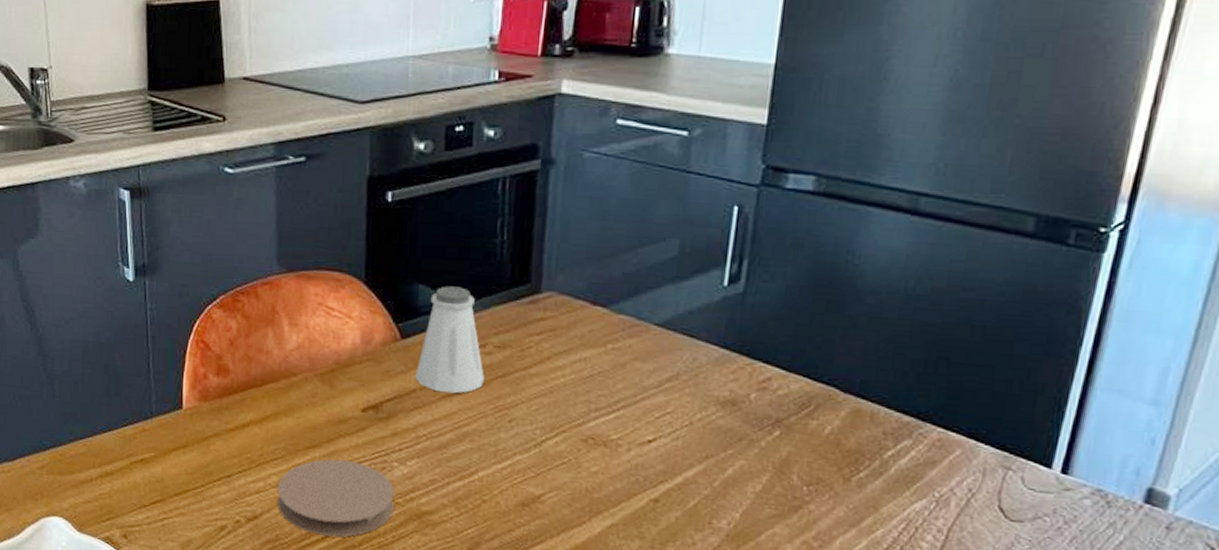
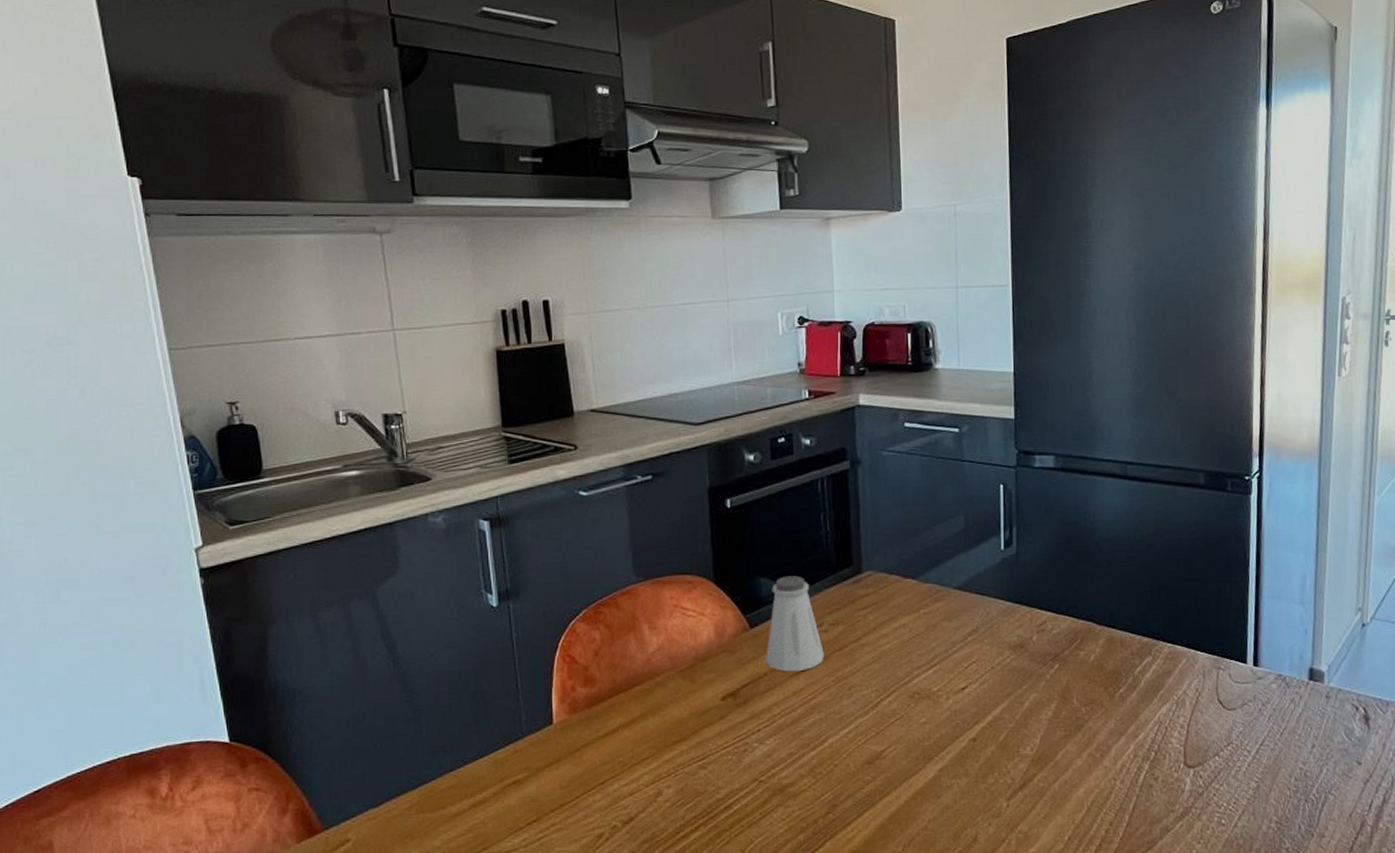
coaster: present [277,459,395,537] -> none [649,748,758,826]

